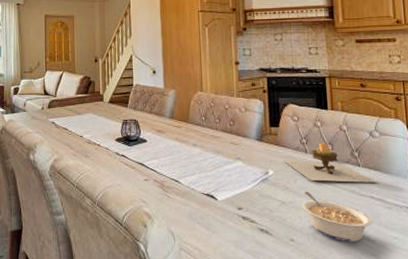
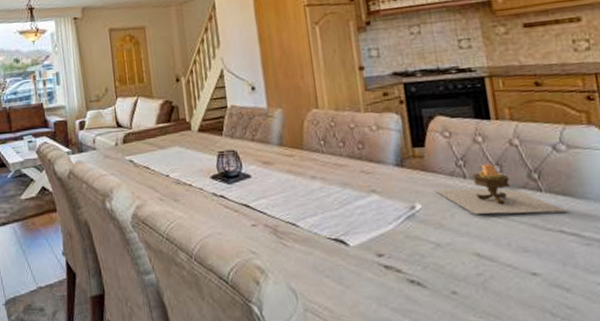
legume: present [302,191,373,243] -> none [464,228,566,293]

